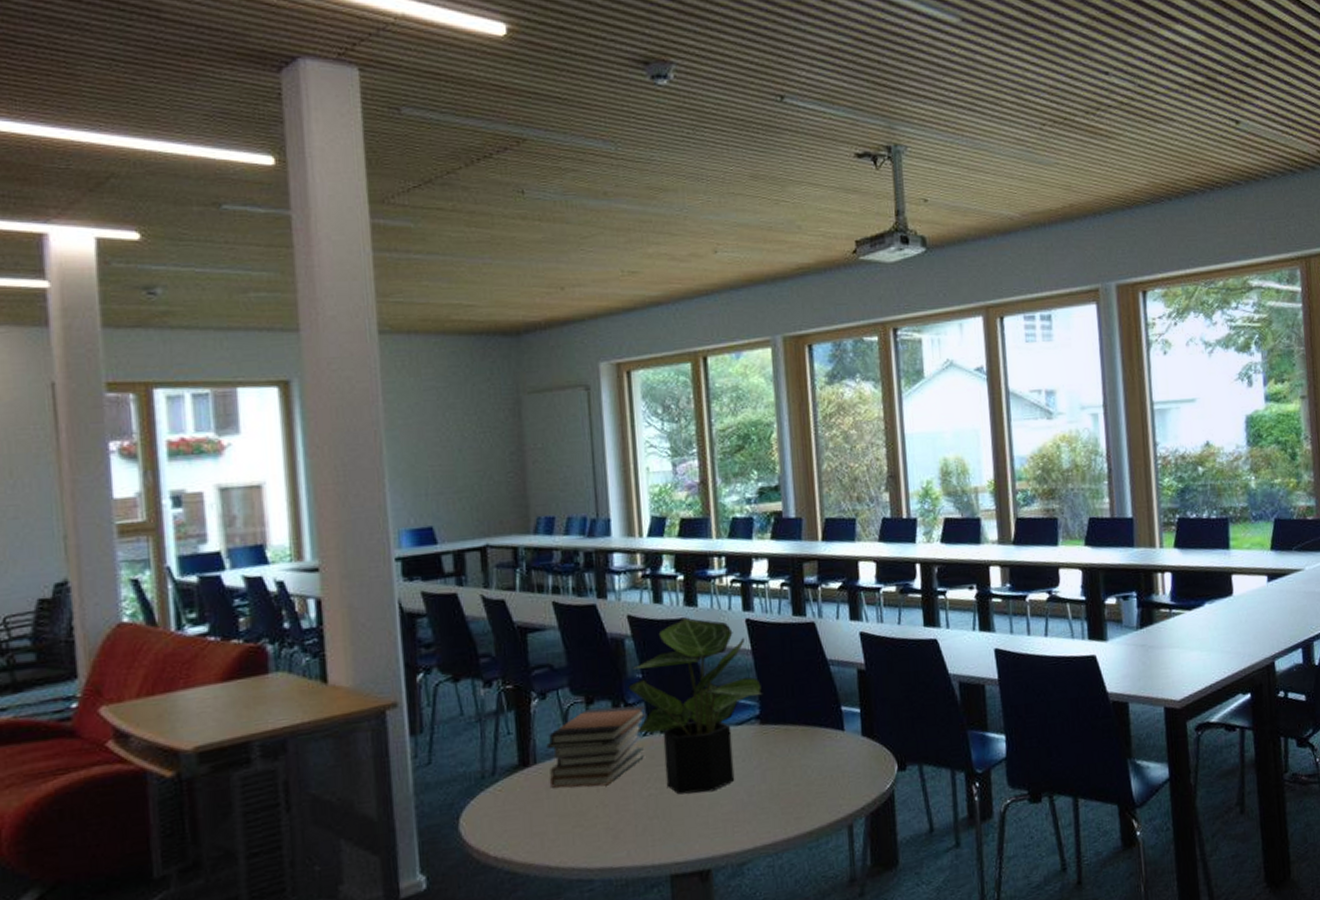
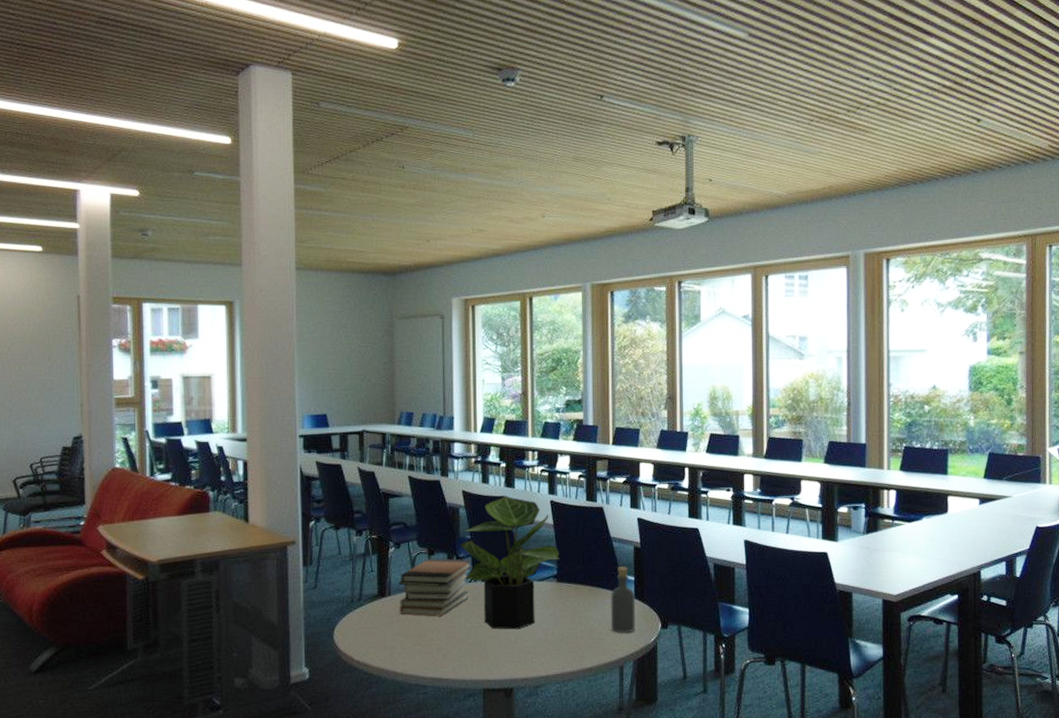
bottle: none [831,696,866,783] -> present [610,567,636,634]

